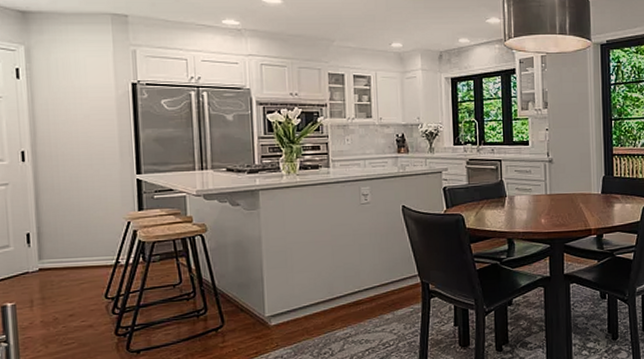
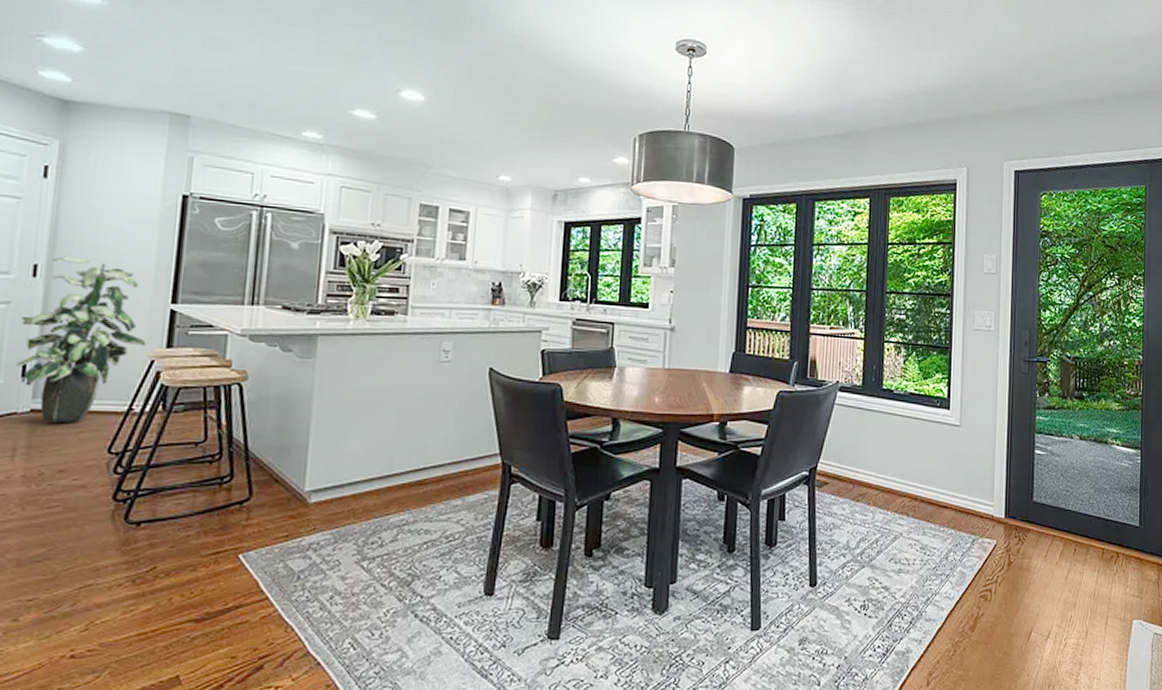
indoor plant: none [19,142,122,278] -> present [16,256,147,422]

